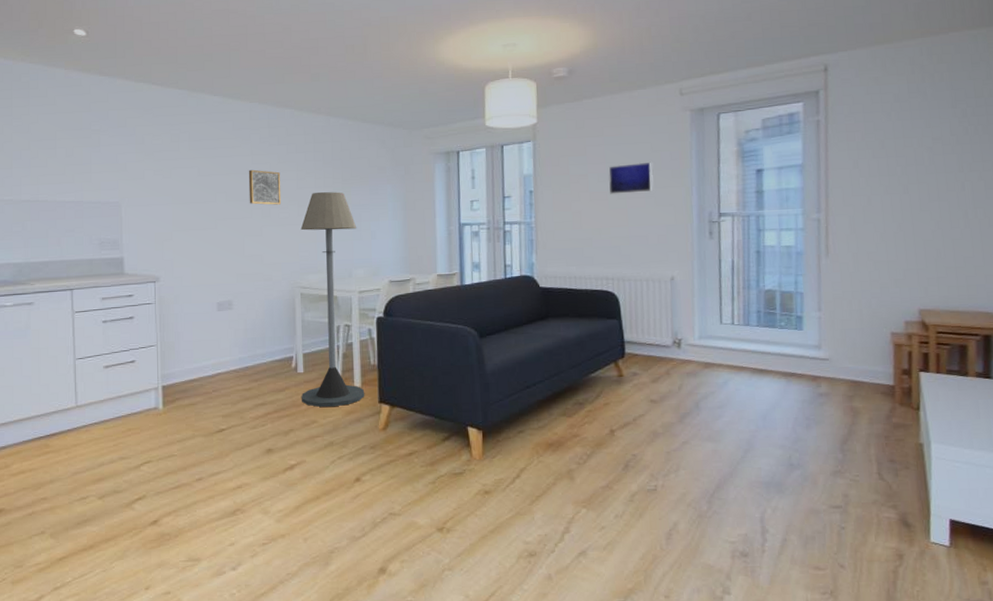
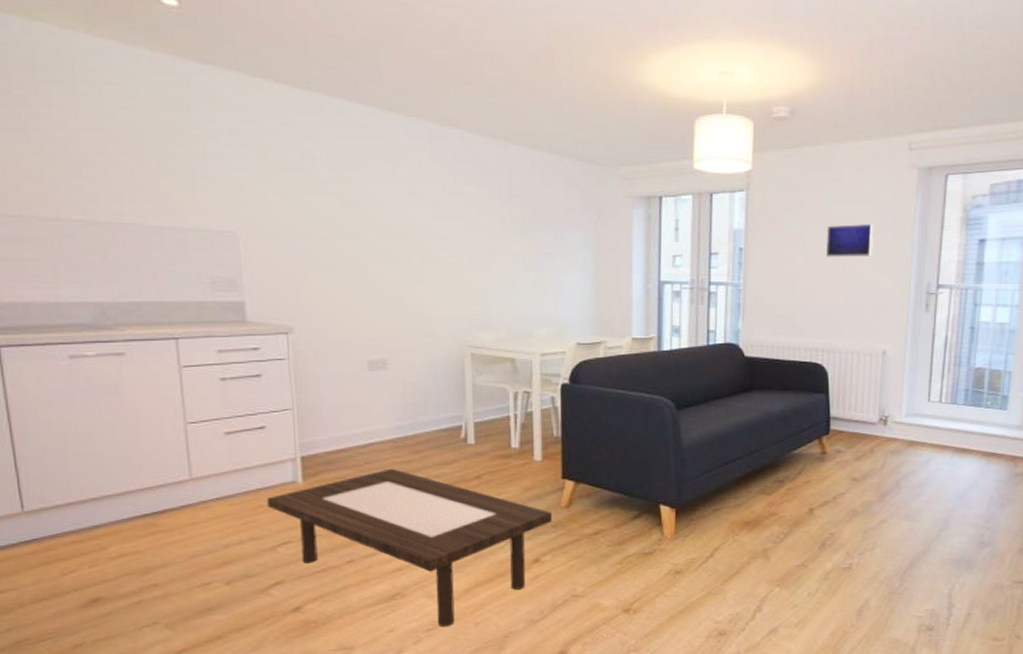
coffee table: none [134,395,372,542] -> present [267,468,553,627]
wall art: present [248,169,282,205] -> none [405,201,448,247]
floor lamp: present [300,192,365,407] -> none [471,235,546,483]

